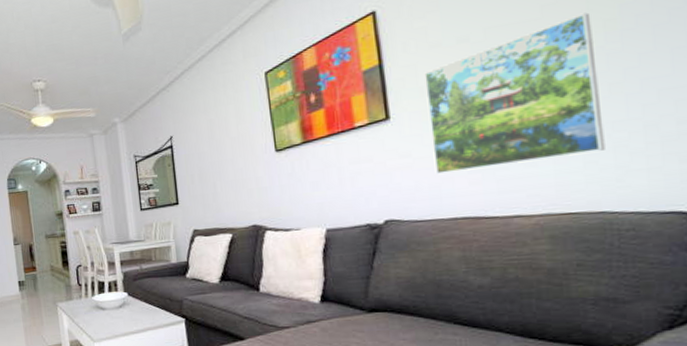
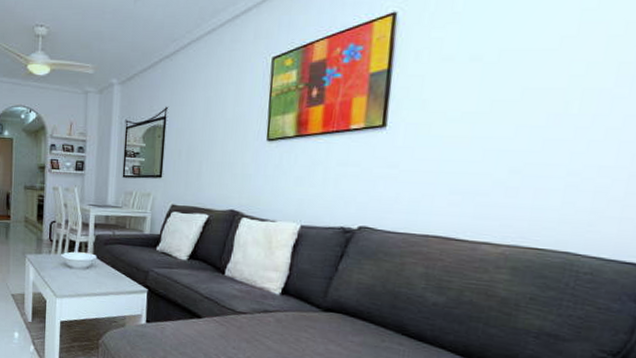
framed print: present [424,12,605,175] -> none [417,51,608,194]

